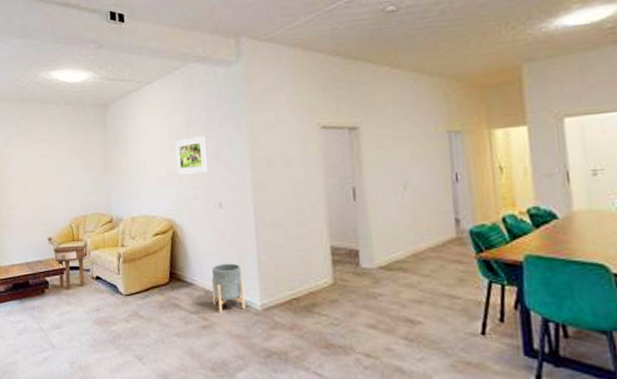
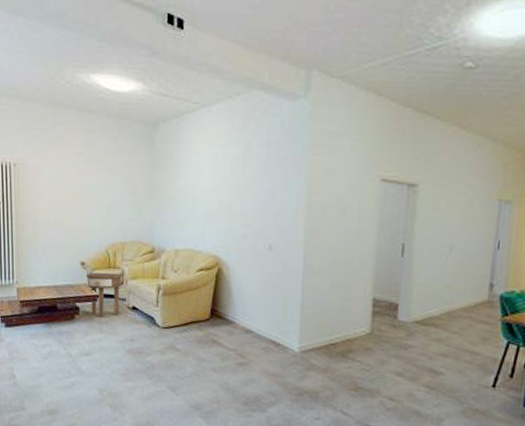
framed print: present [175,136,207,174] -> none [229,173,262,212]
planter: present [212,263,246,314] -> none [253,305,286,353]

